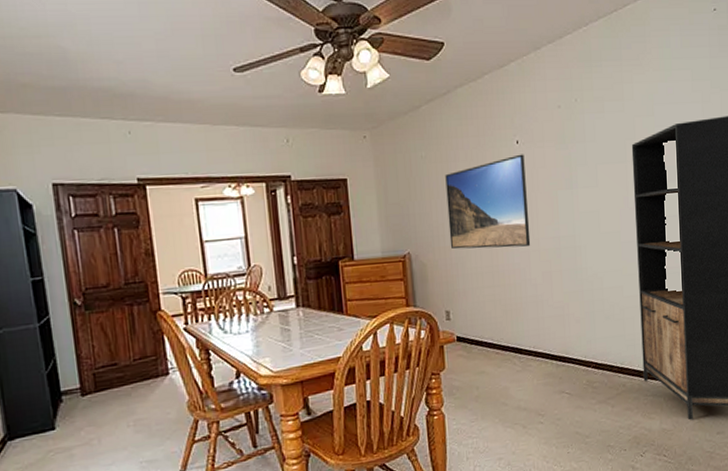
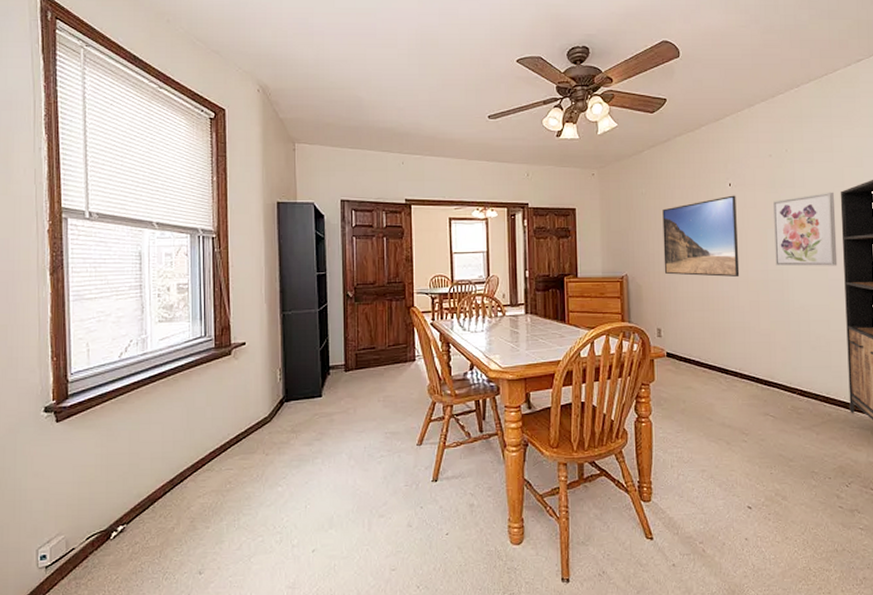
wall art: none [564,145,630,231] -> present [773,192,838,267]

